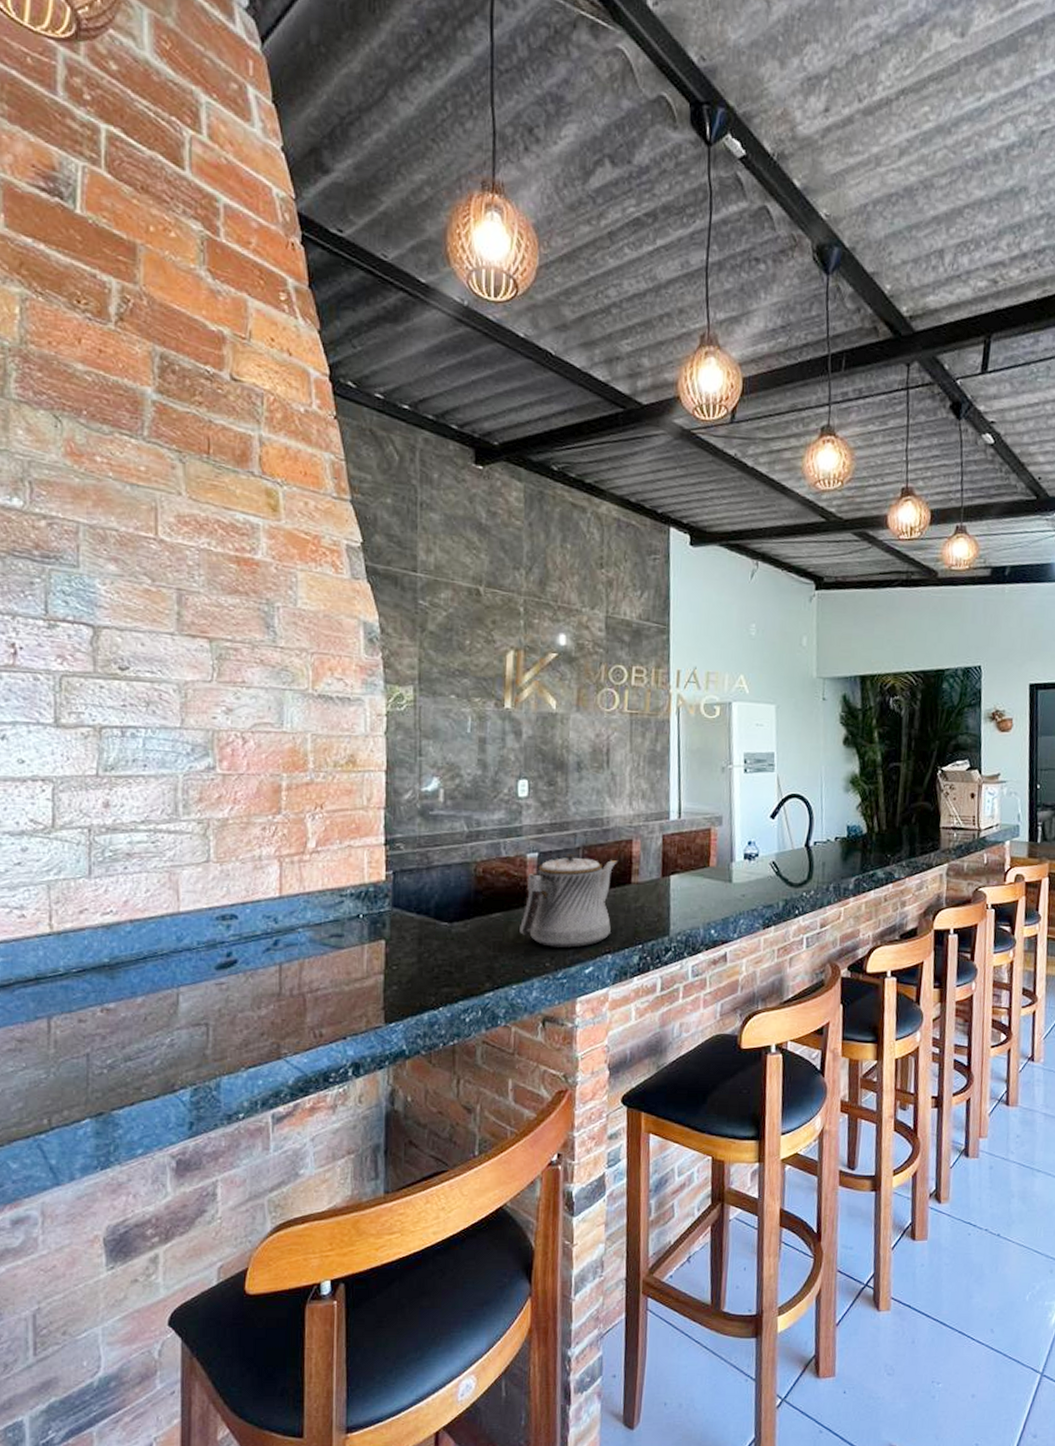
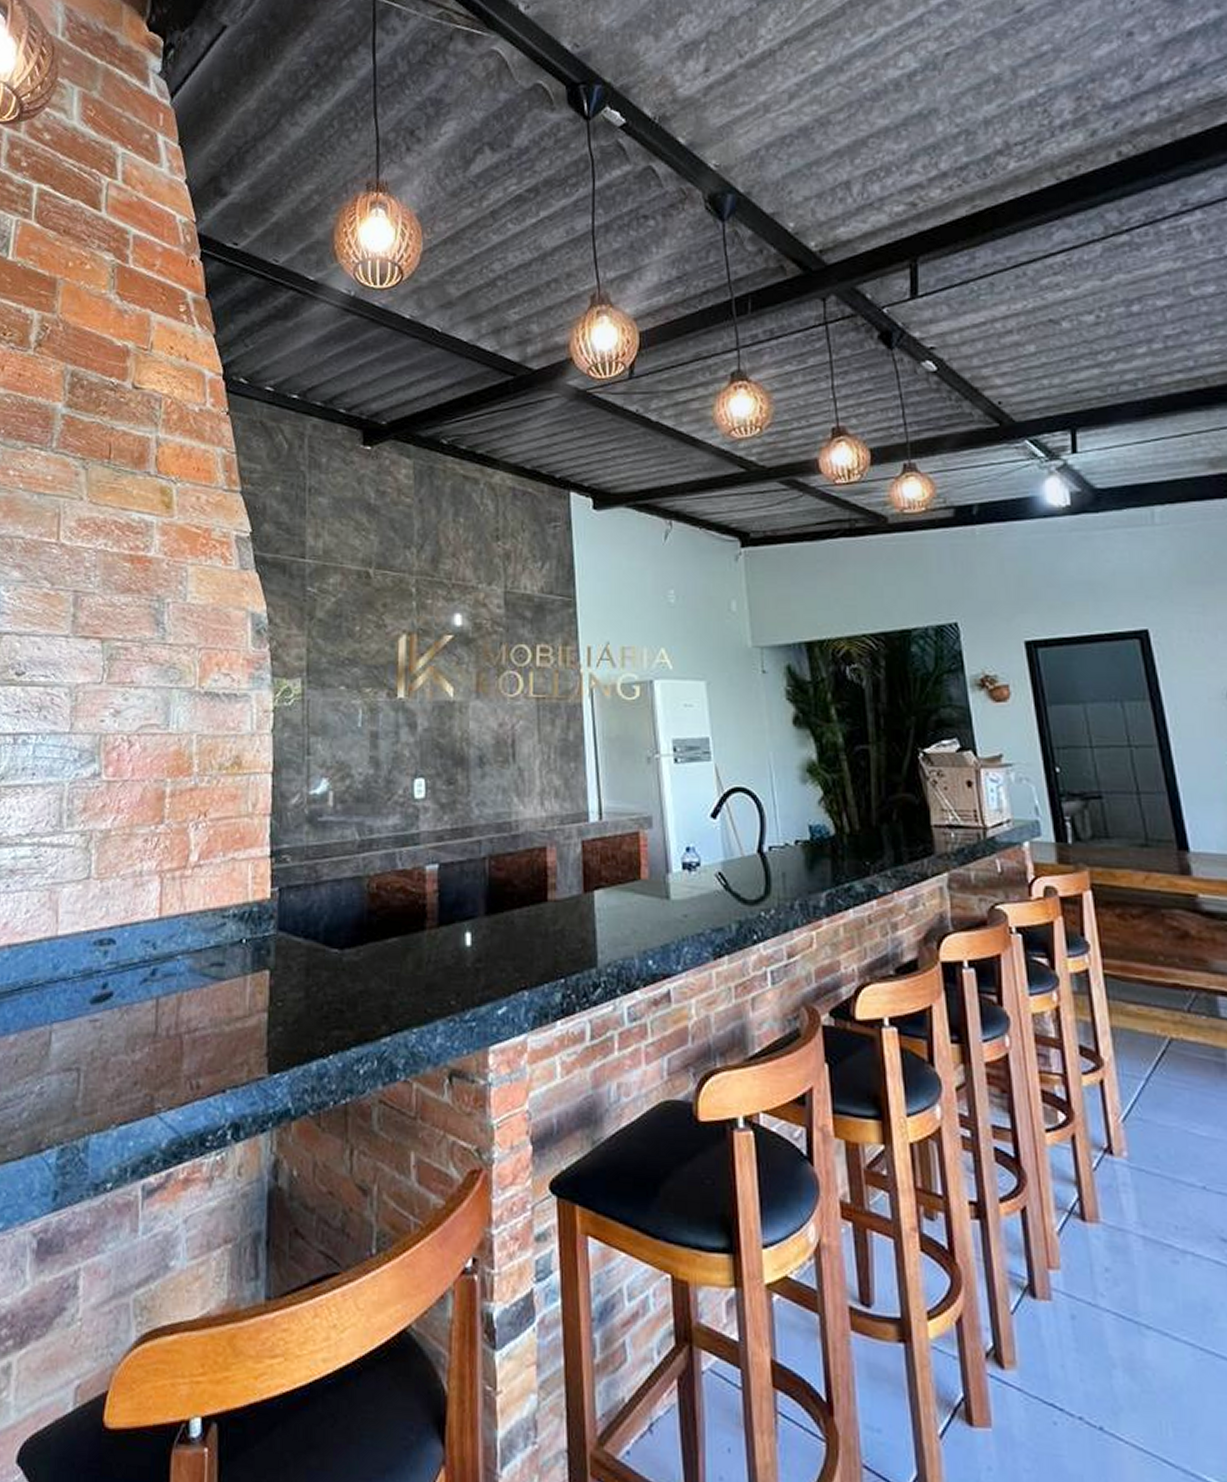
teapot: present [518,854,618,948] -> none [418,865,530,982]

